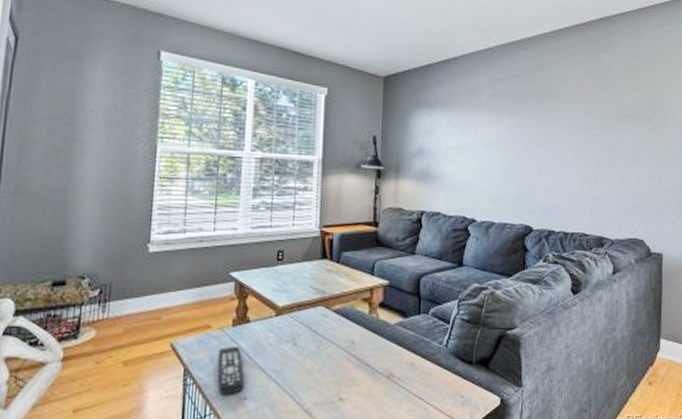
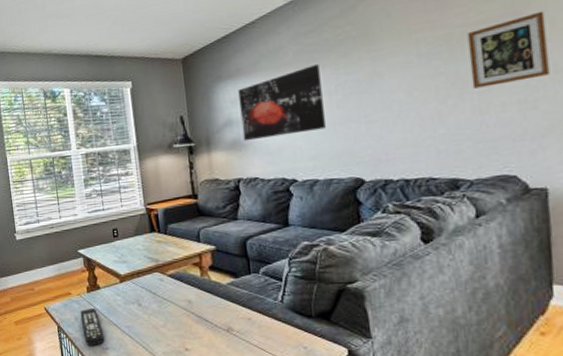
wall art: none [432,111,507,174] -> present [238,64,326,141]
picture frame: none [620,106,671,161] -> present [467,11,550,89]

